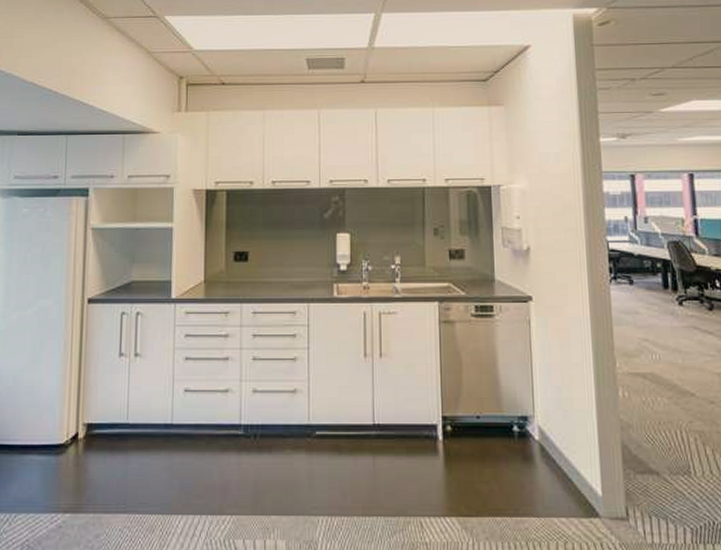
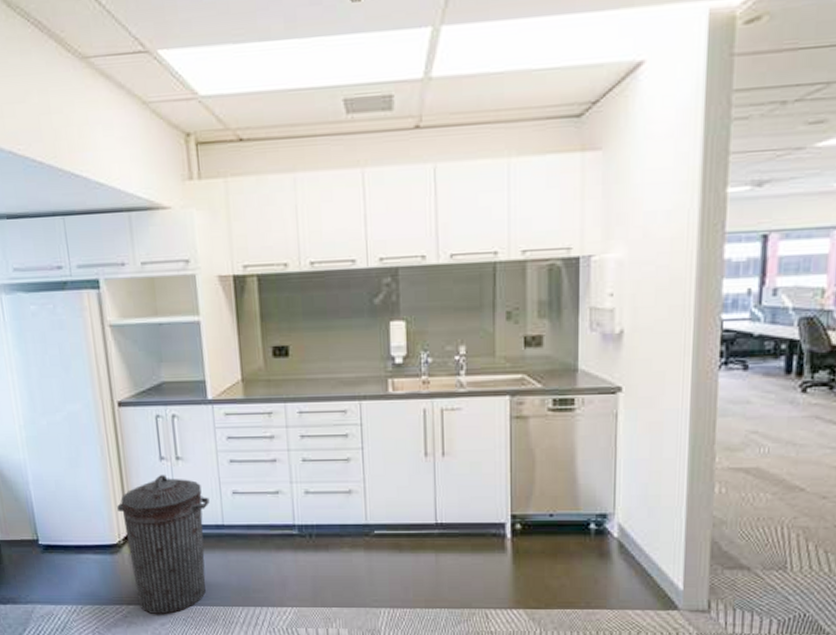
trash can: none [70,371,161,525] -> present [117,475,210,615]

